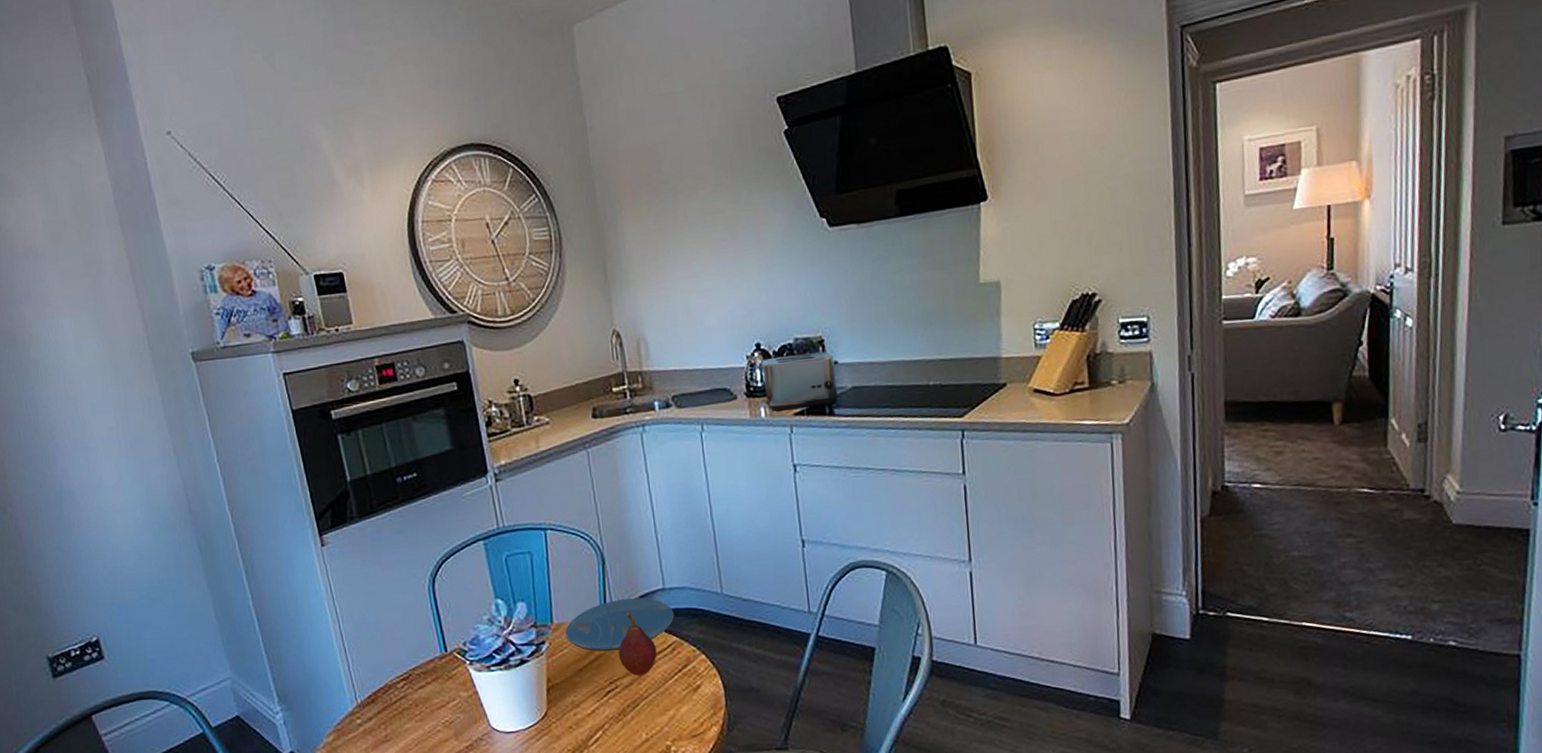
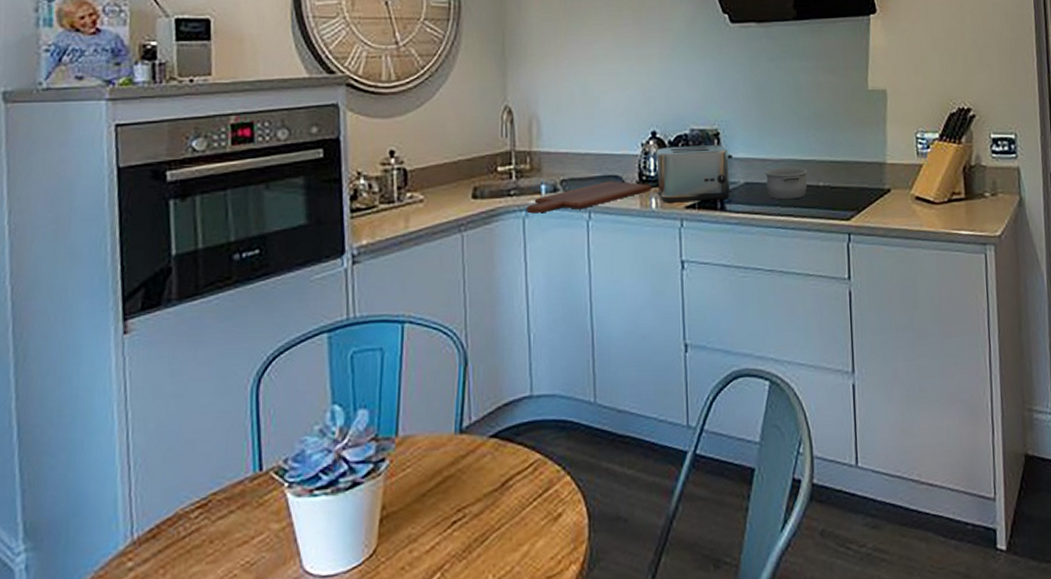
plate: present [565,597,675,652] -> none [411,406,540,472]
fruit: present [618,611,657,676] -> none [470,423,516,502]
cutting board: none [642,393,761,429] -> present [526,181,653,214]
cooking pot: none [871,368,918,402] -> present [764,168,808,200]

